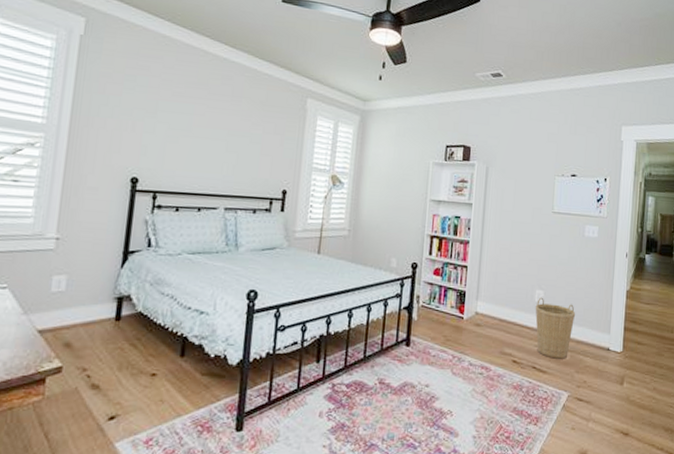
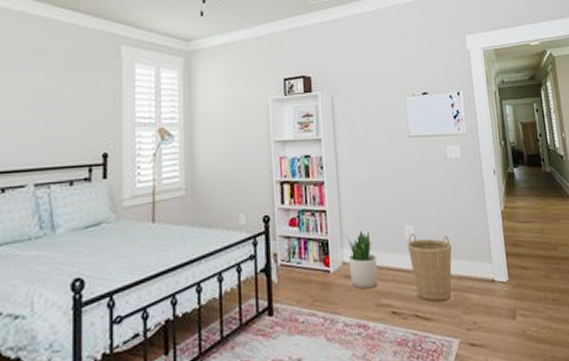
planter: none [480,288,506,338] -> present [345,230,378,289]

